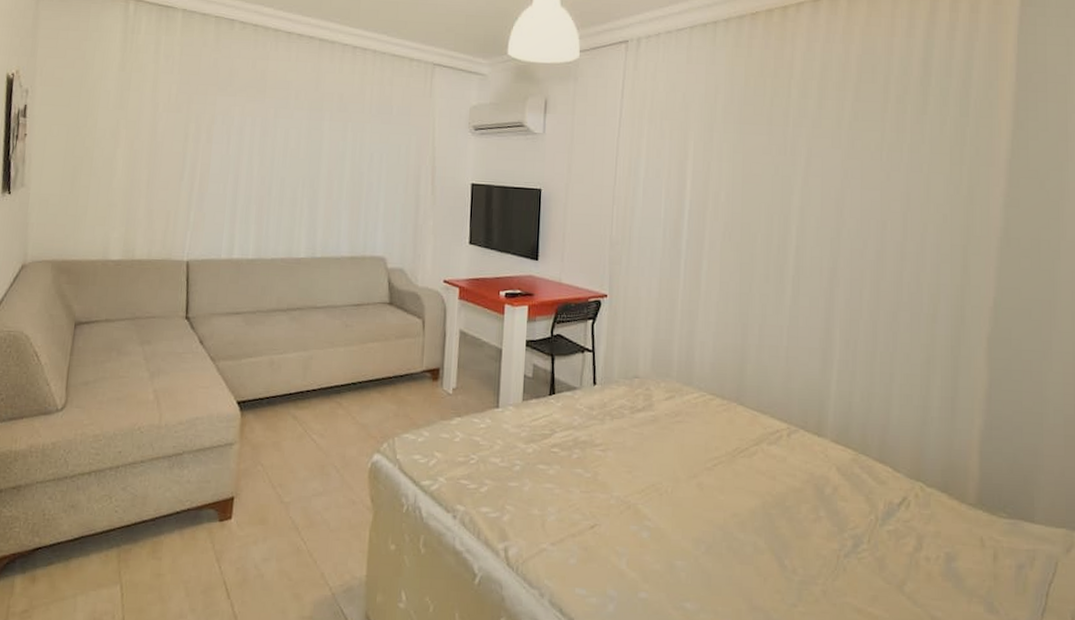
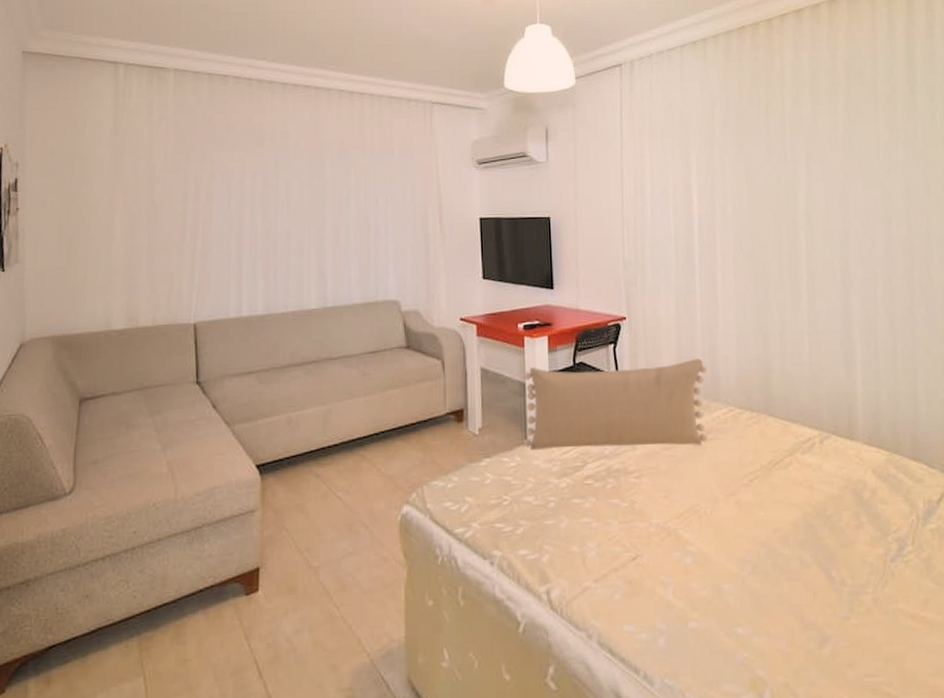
pillow: none [494,335,683,426] -> present [523,358,708,450]

